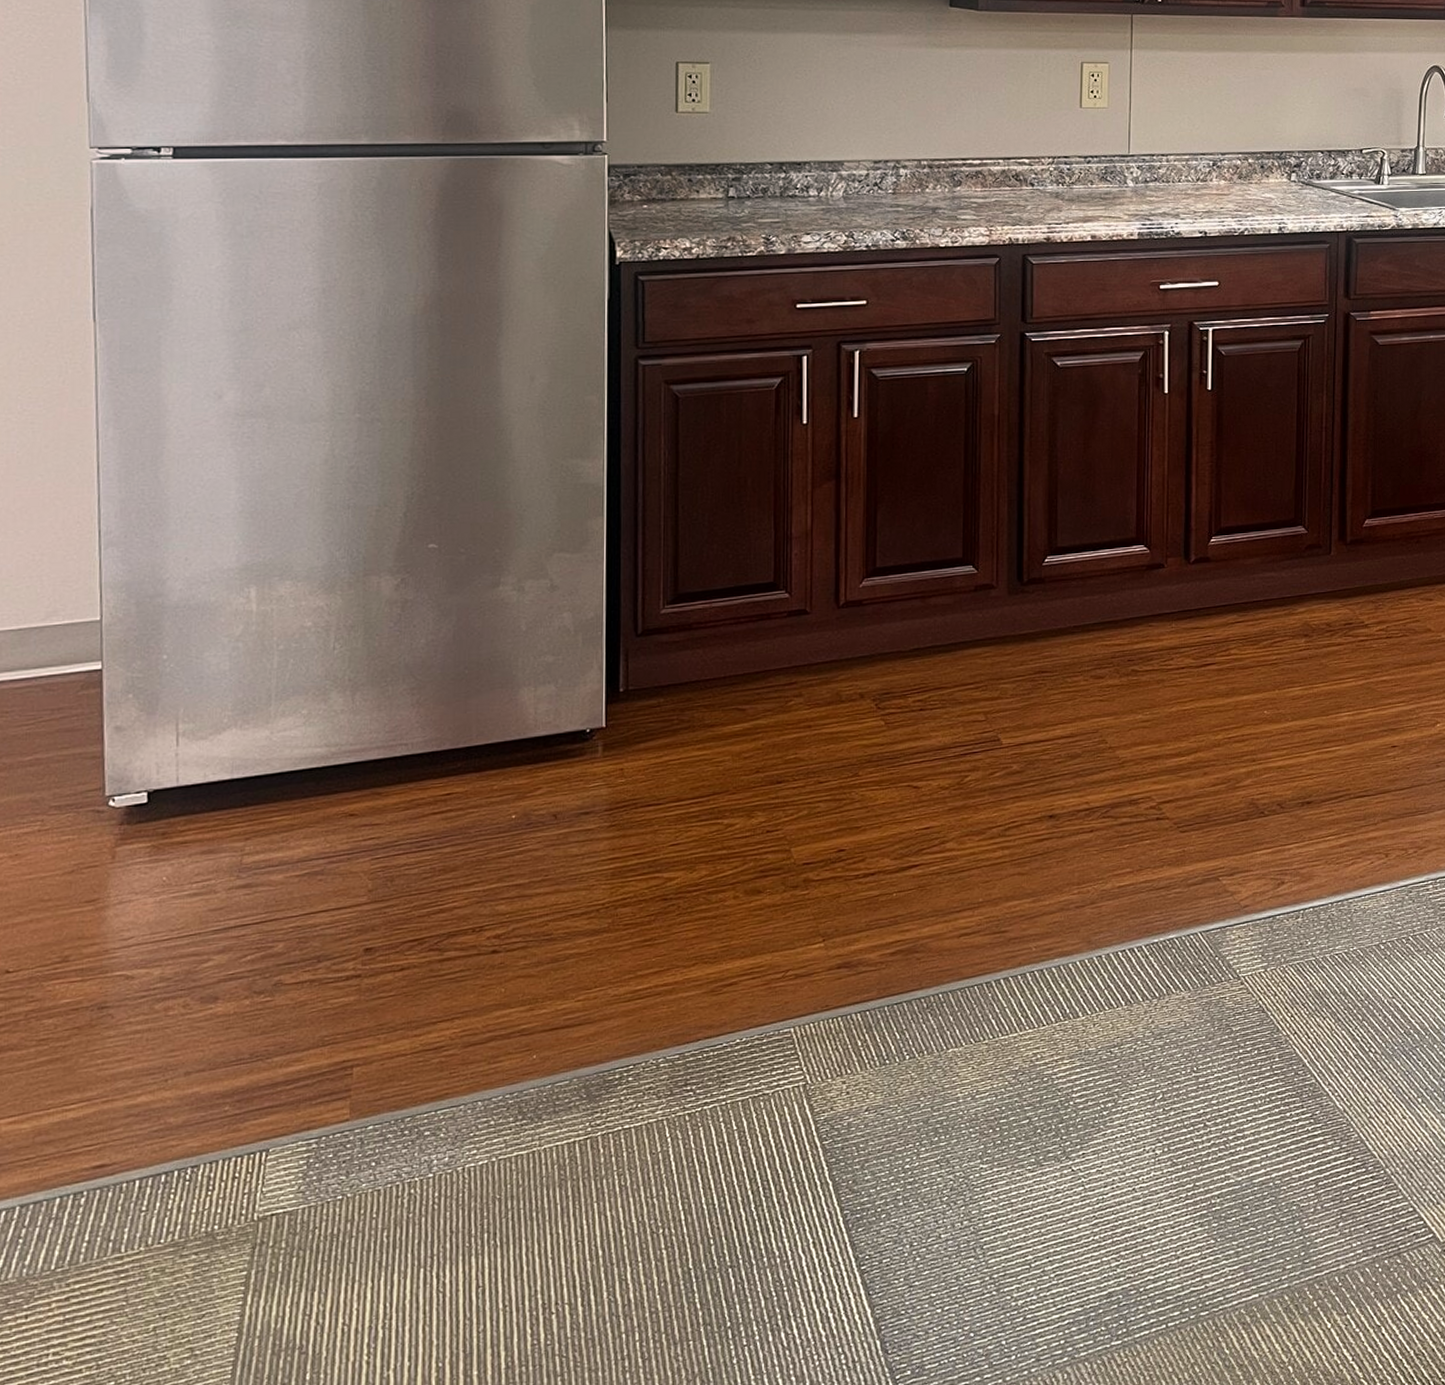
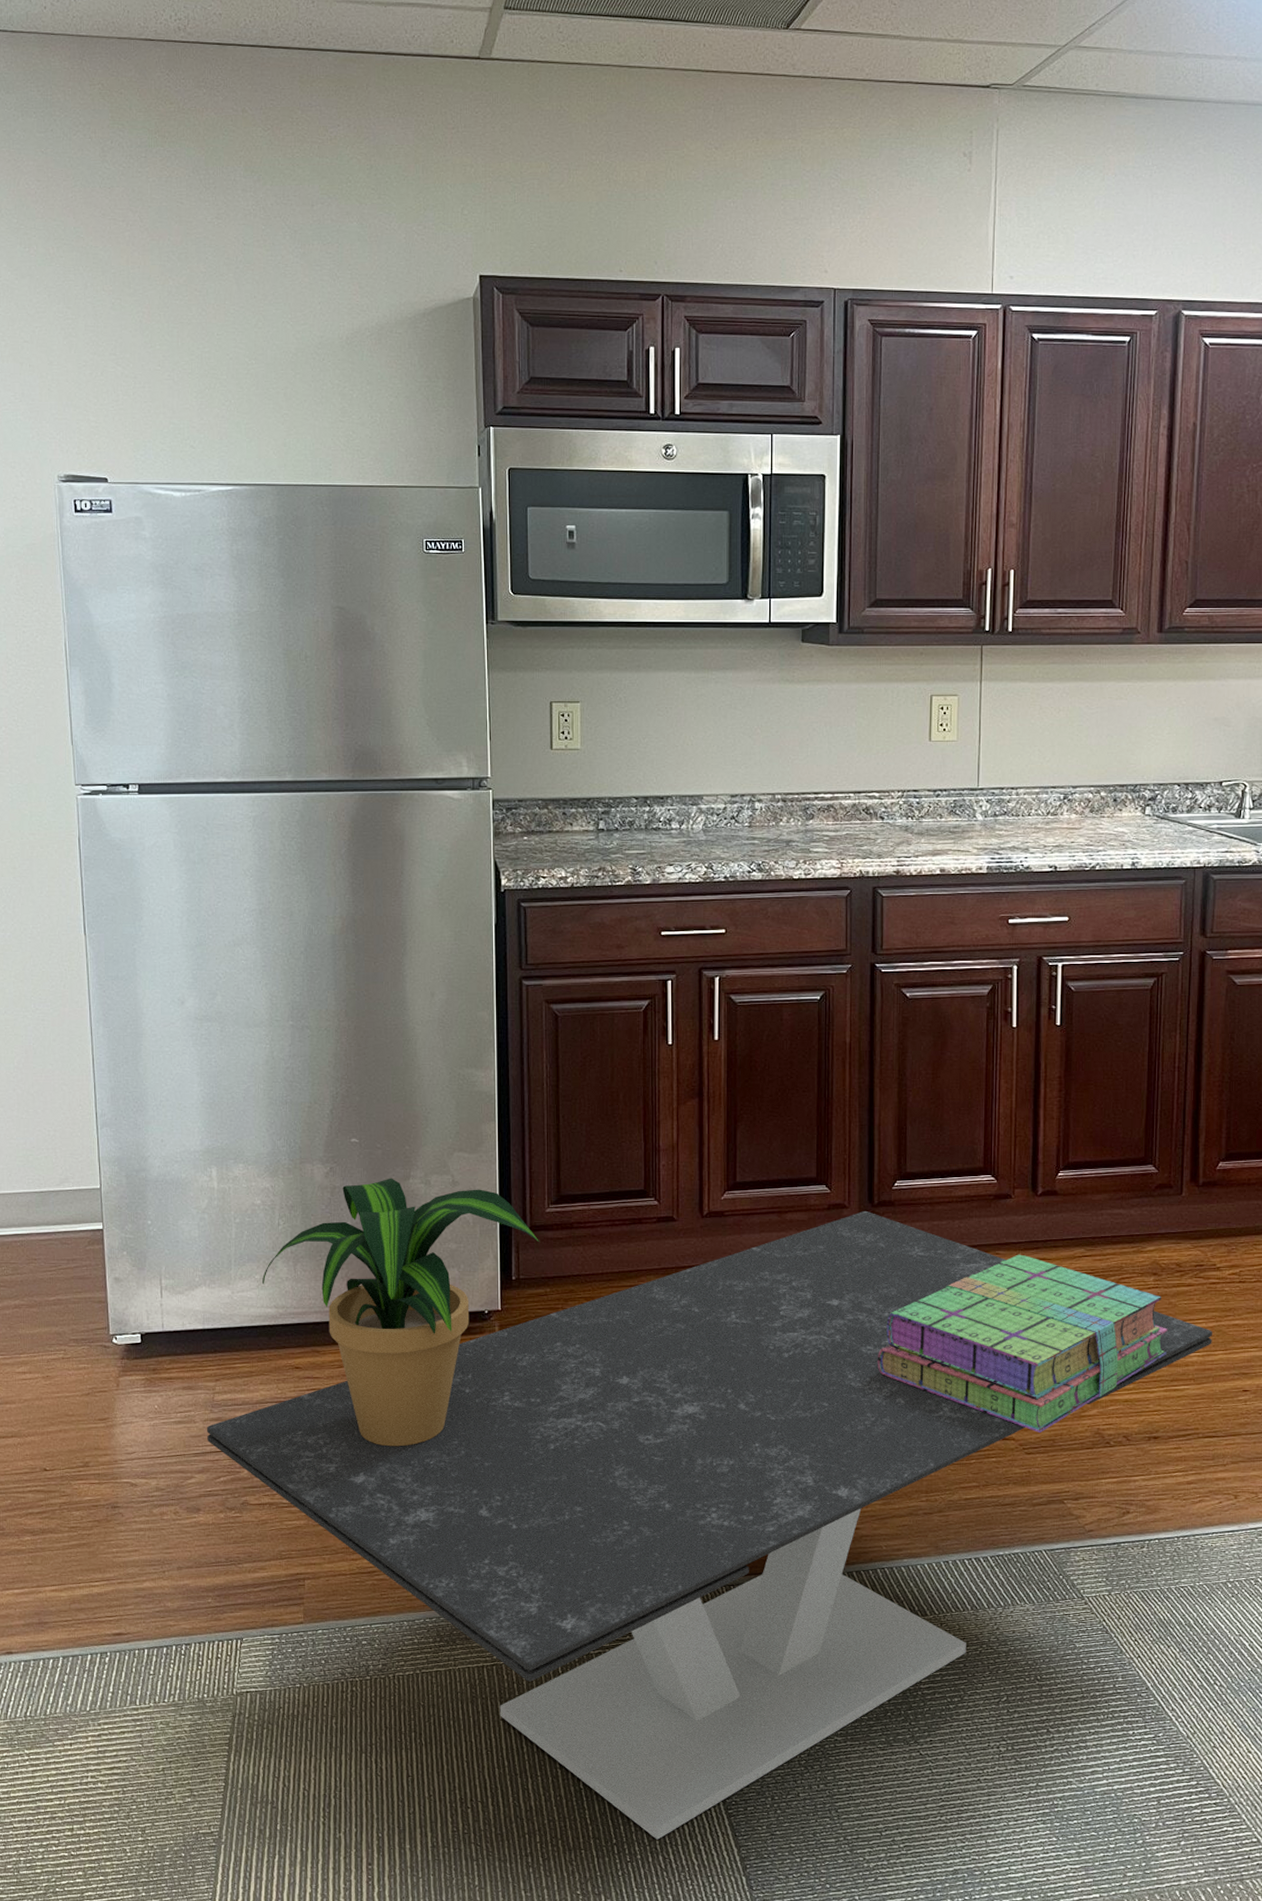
coffee table: none [230,589,1362,1314] -> present [206,1210,1212,1840]
potted plant: none [311,586,652,897] -> present [262,1178,539,1447]
stack of books: none [1026,625,1319,810] -> present [877,1254,1168,1434]

